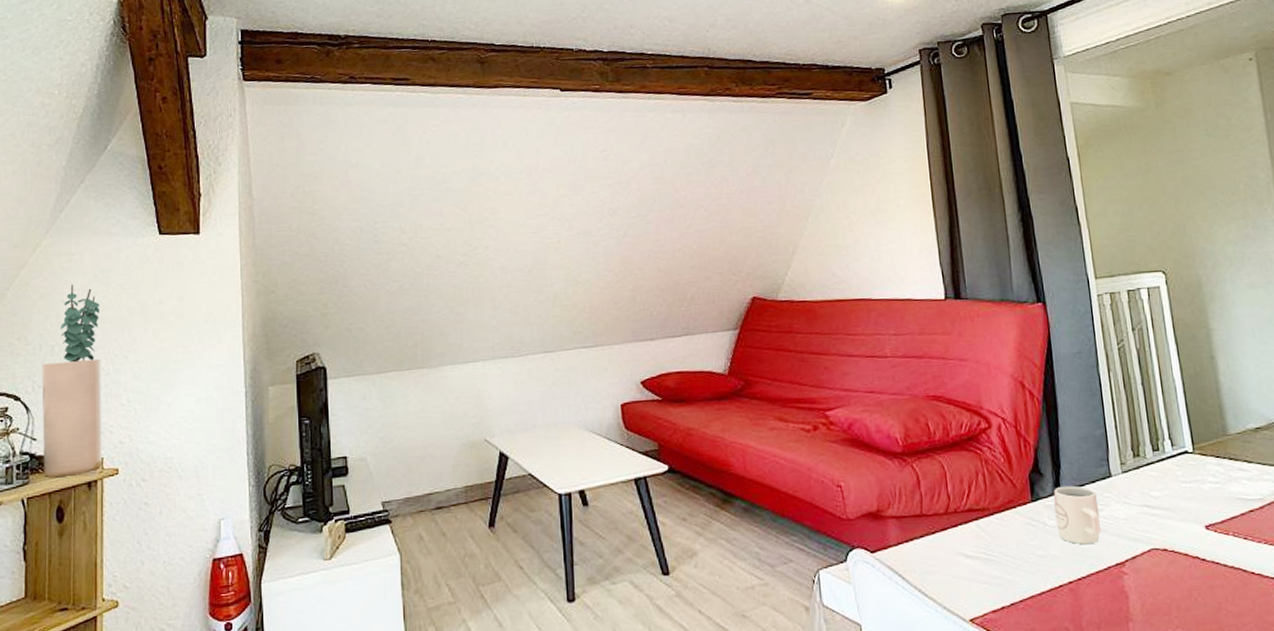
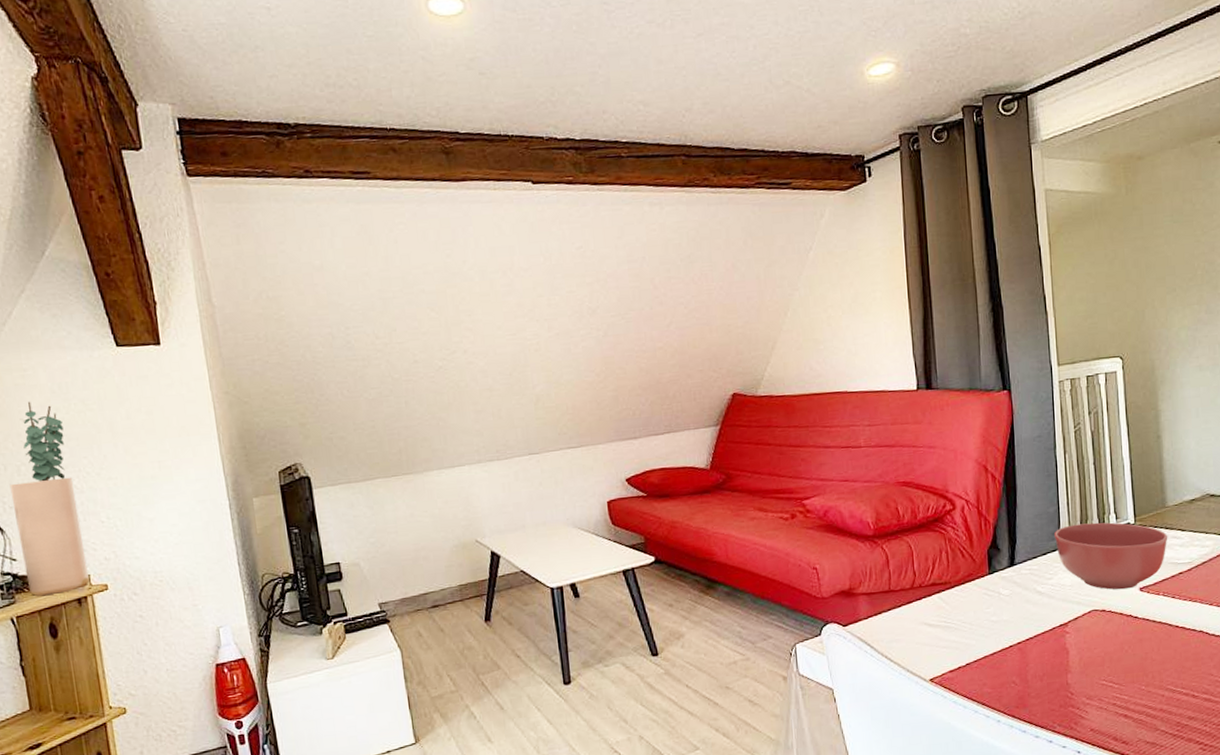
mug: present [1053,485,1102,545] -> none [1008,558,1049,610]
bowl: none [1103,449,1233,527] -> present [1055,522,1168,590]

